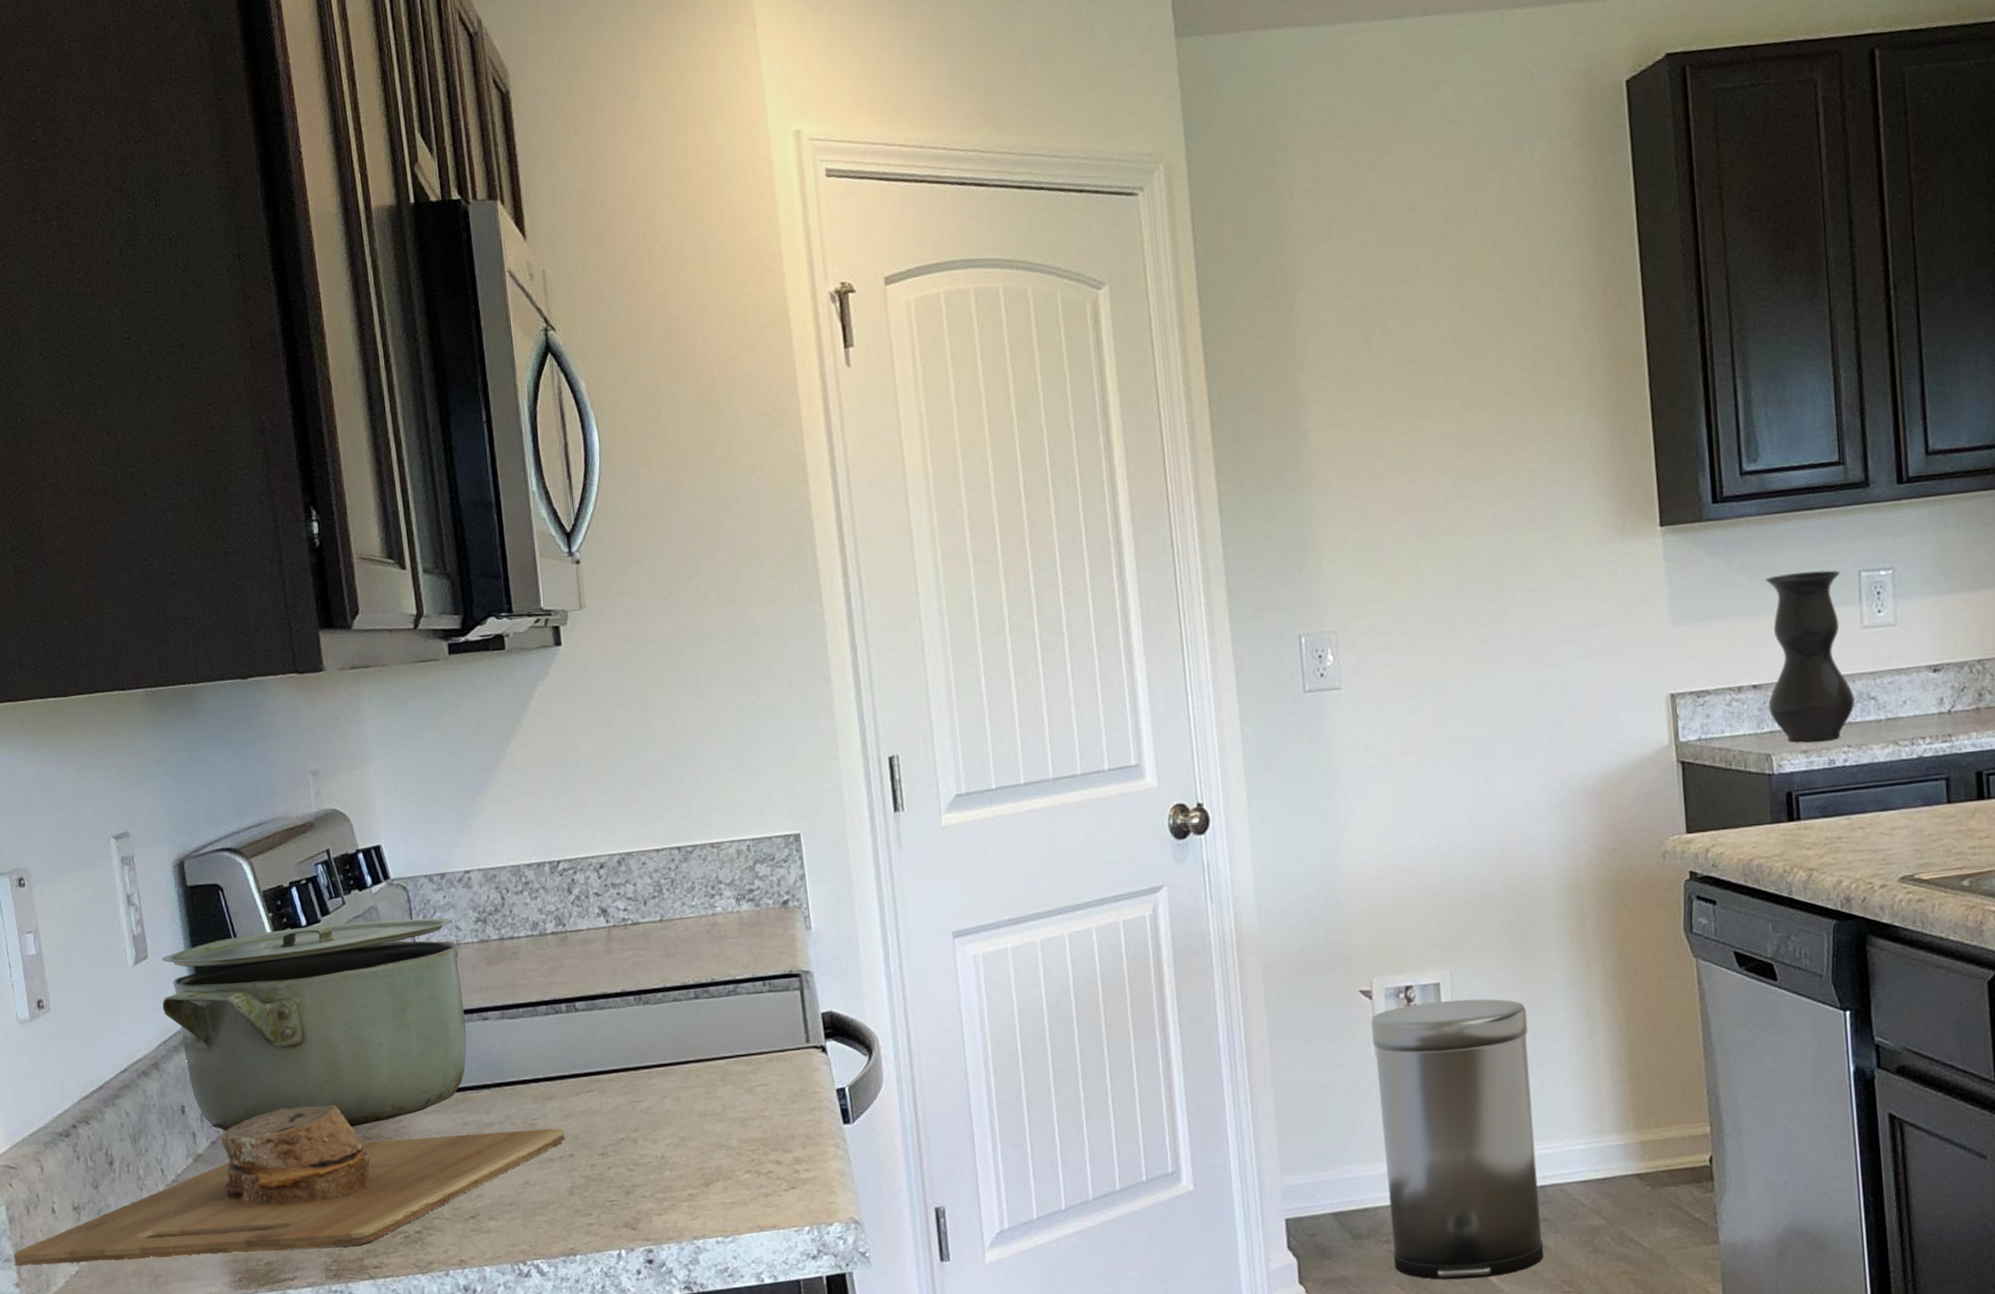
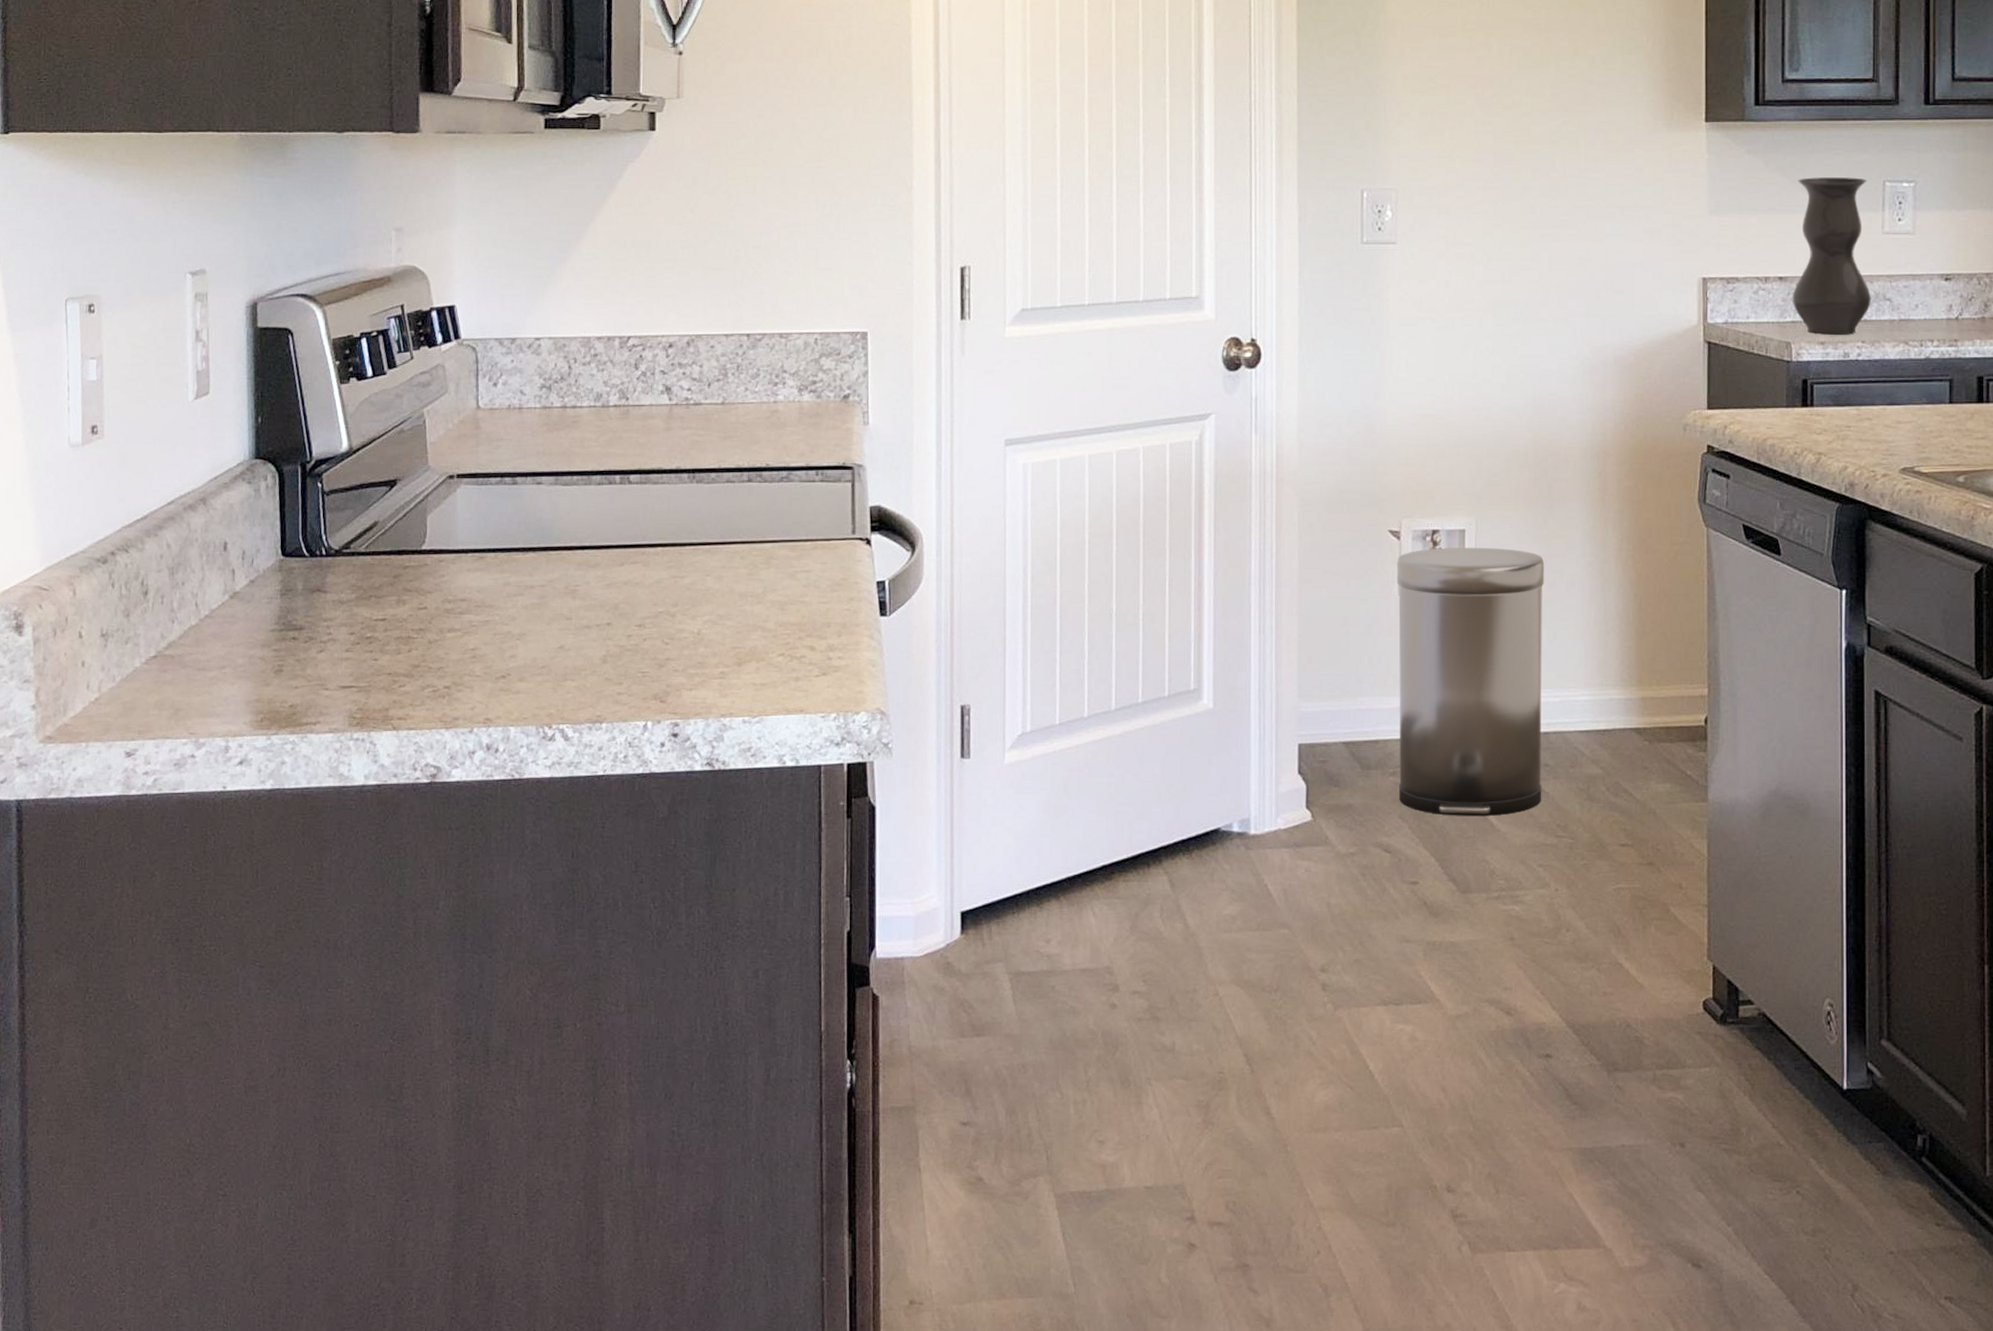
cutting board: present [13,1105,566,1267] -> none [33,553,605,697]
saucepan: present [162,917,467,1131] -> none [218,377,520,578]

